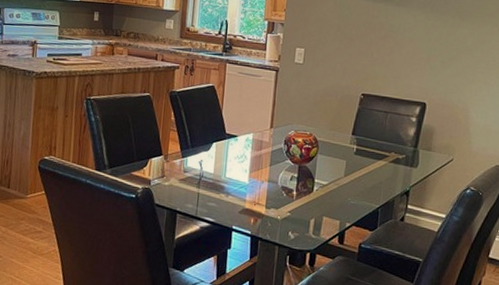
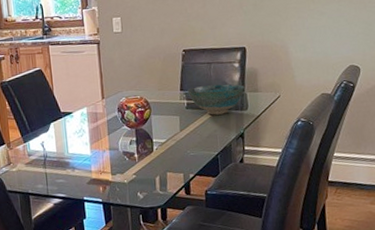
bowl: none [359,133,419,167] -> present [187,84,246,115]

